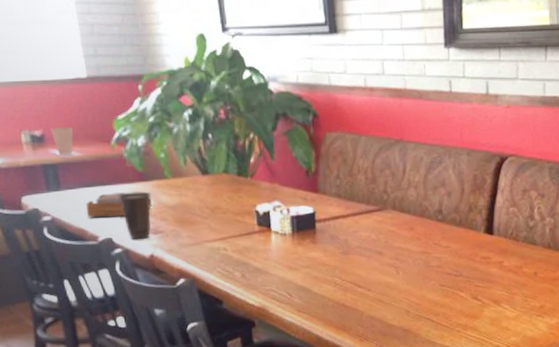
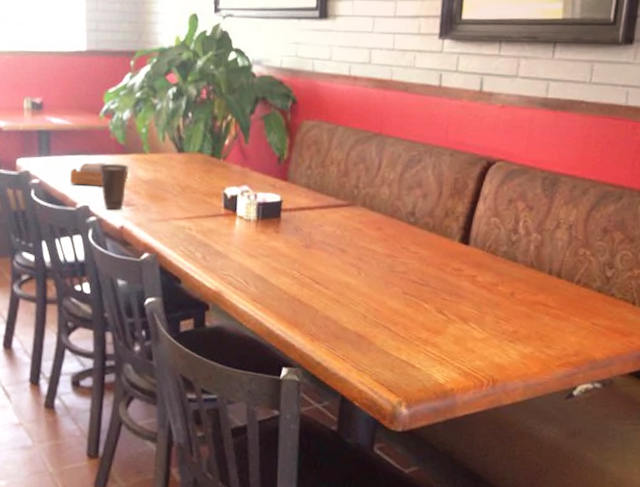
cup: present [50,127,74,156] -> none [49,96,68,123]

